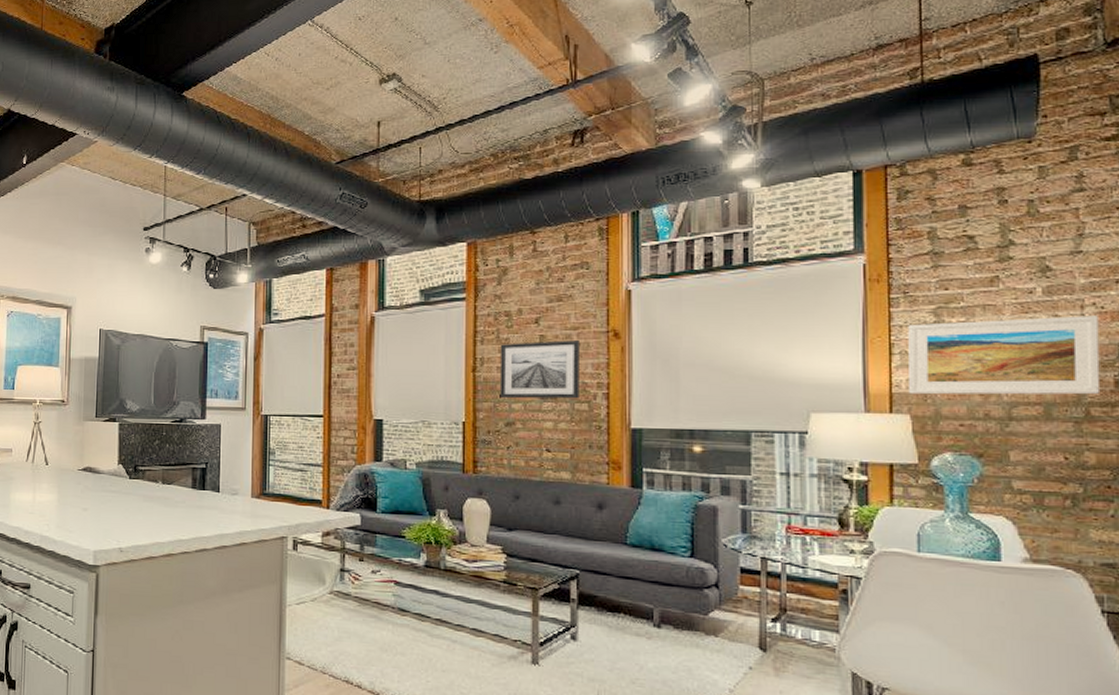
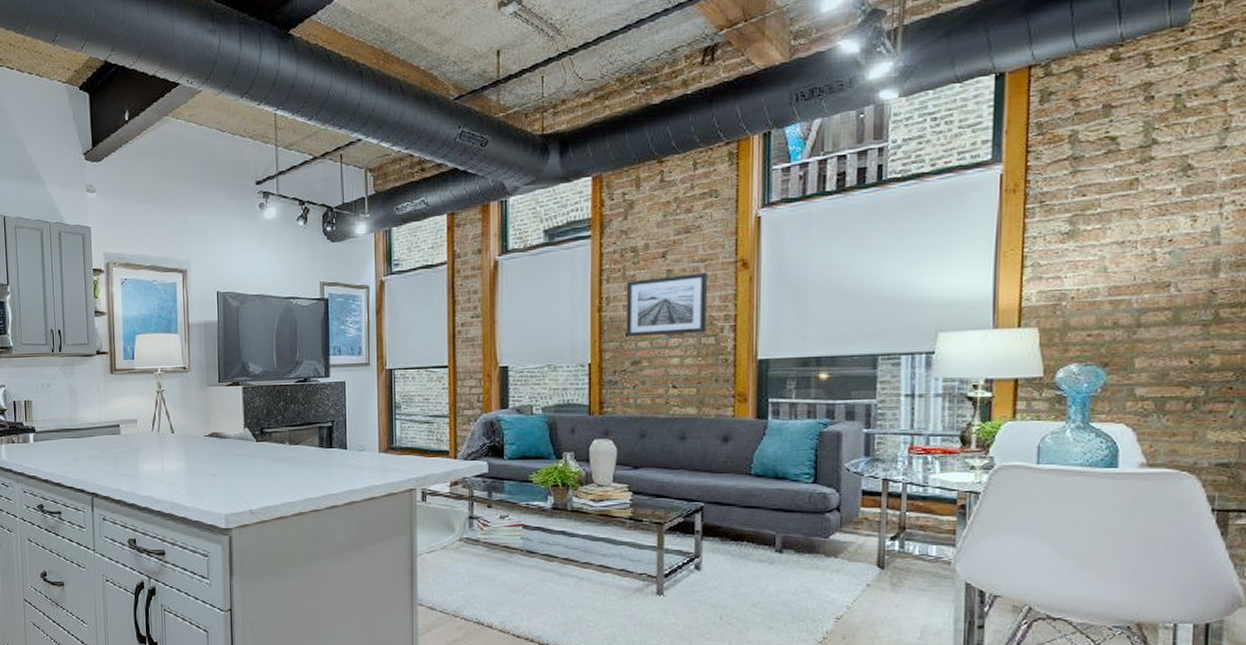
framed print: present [907,315,1101,395] -> none [1037,214,1237,307]

